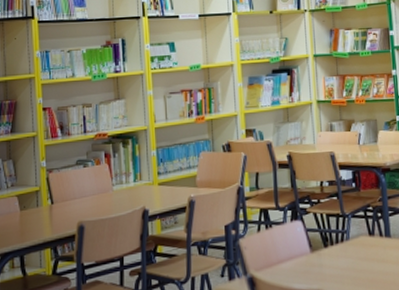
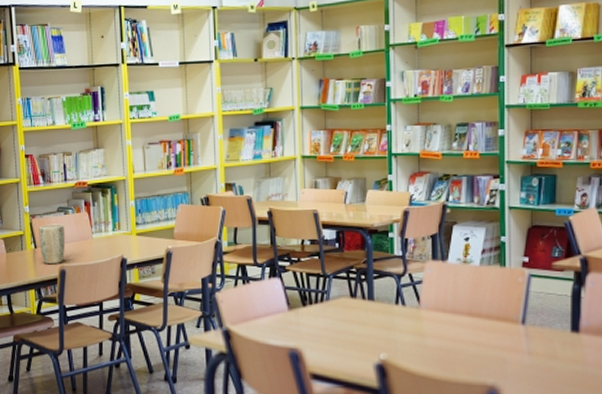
plant pot: none [56,177,85,220] -> present [39,224,66,264]

